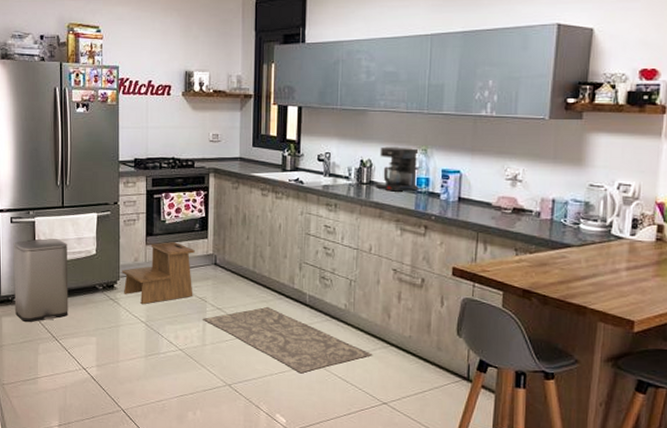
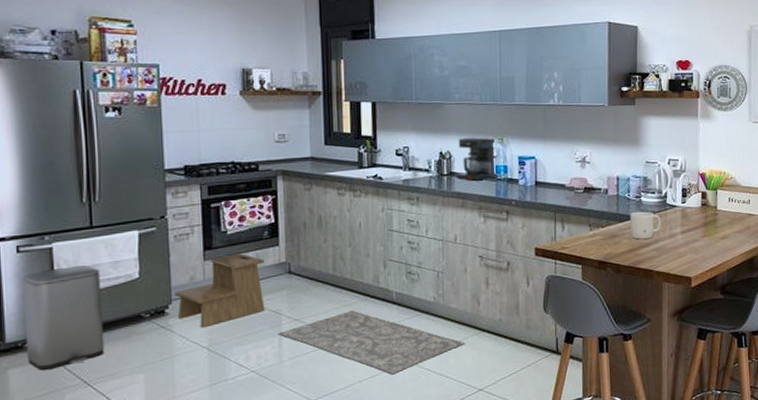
mug: none [564,239,602,272] -> present [630,211,661,240]

